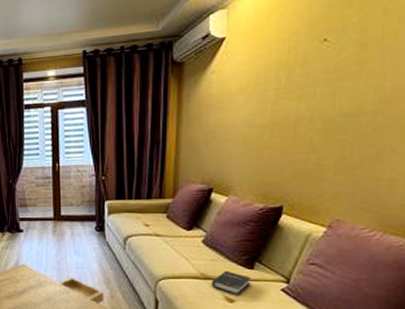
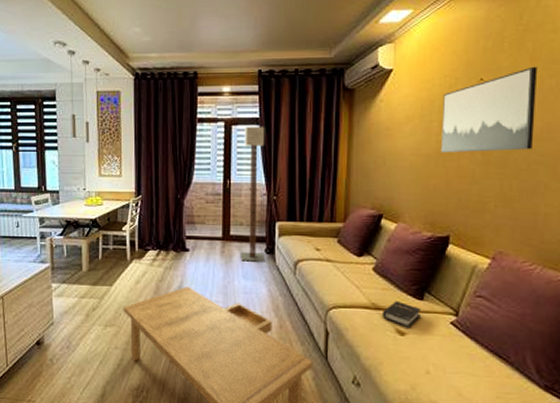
speaker: none [71,108,96,239] -> present [239,126,266,262]
wall art: none [276,19,392,122] -> present [440,66,538,152]

